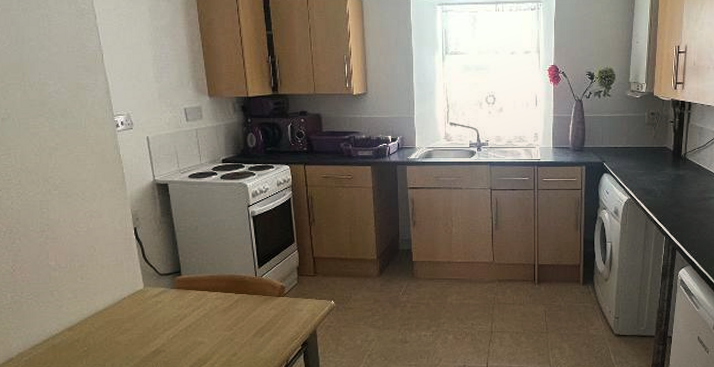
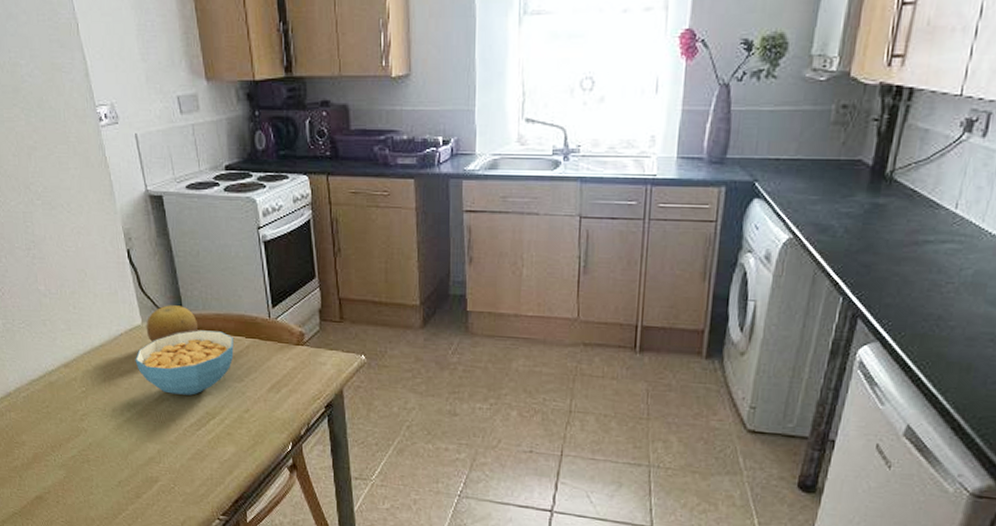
cereal bowl: none [136,290,225,346] -> present [135,330,234,395]
fruit: none [147,271,193,303] -> present [146,305,197,342]

